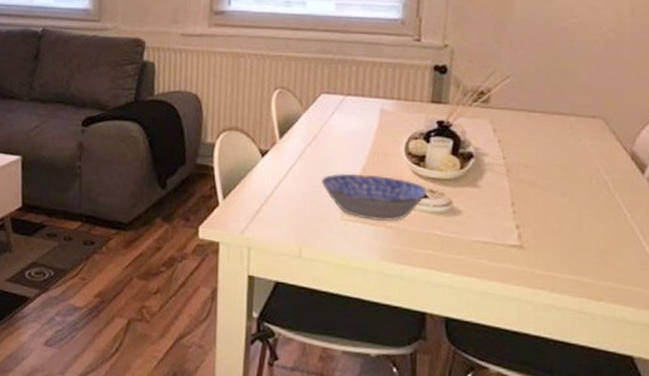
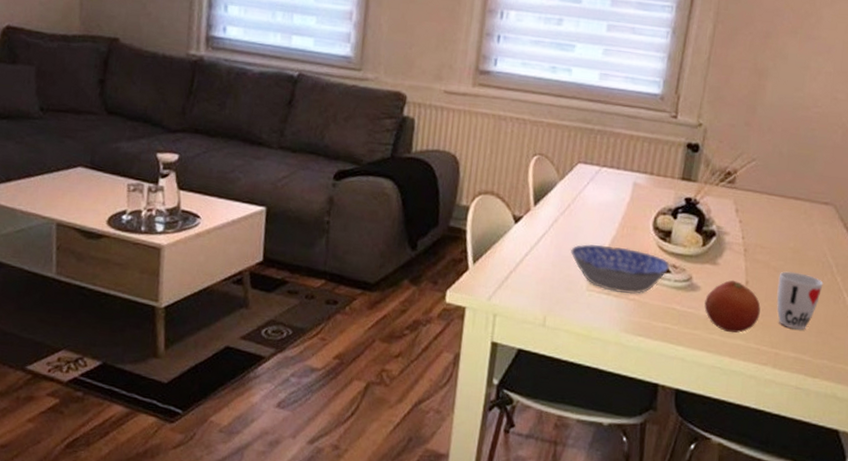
fruit: none [468,202,531,257] -> present [704,280,761,333]
cup: none [548,189,599,251] -> present [776,271,823,330]

